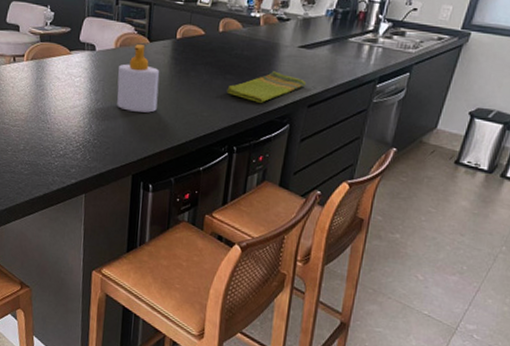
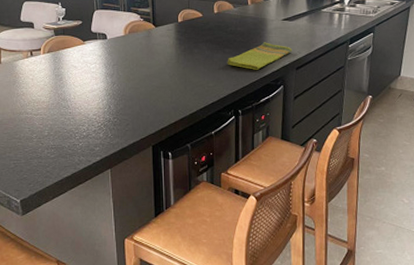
soap bottle: present [117,44,160,113] -> none [130,30,168,89]

